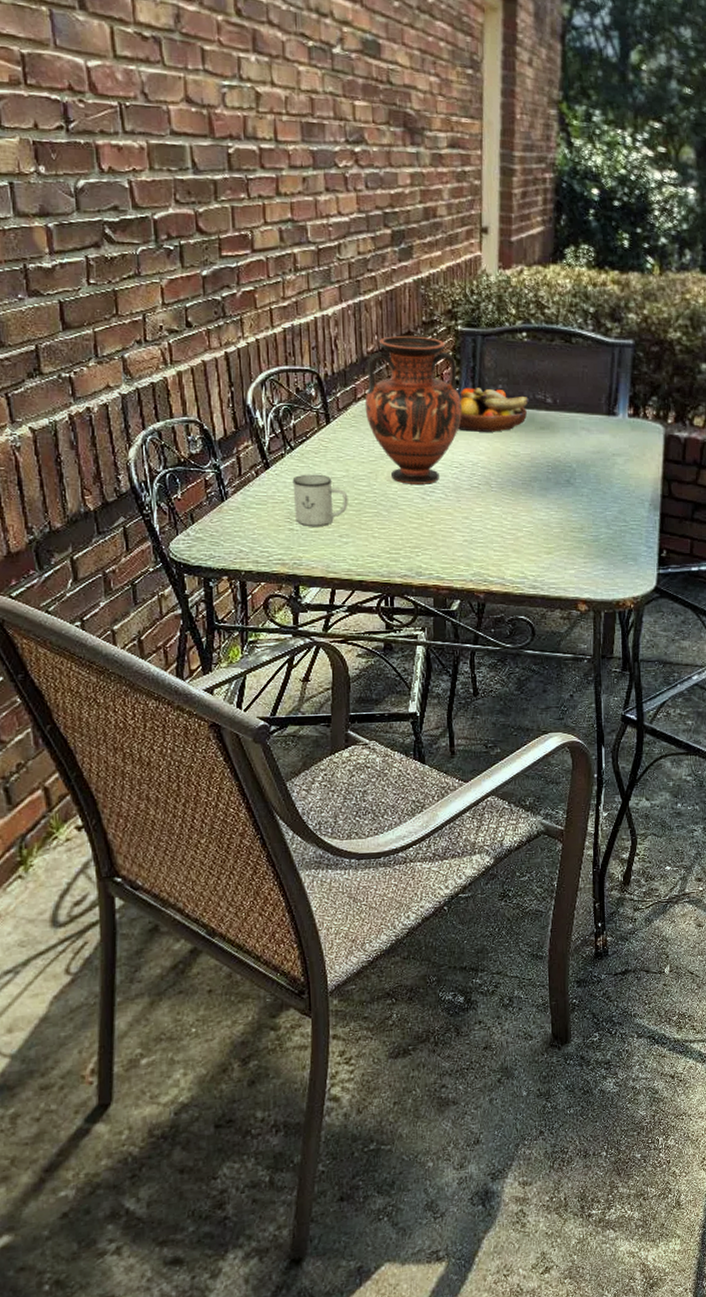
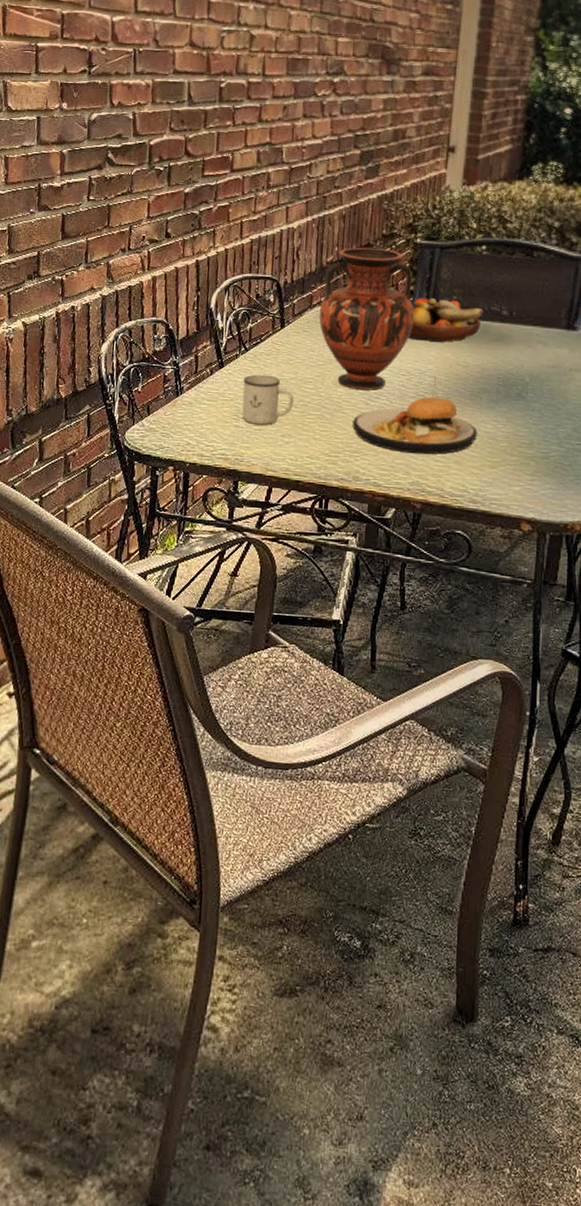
plate: none [410,467,532,545] -> present [352,376,477,455]

